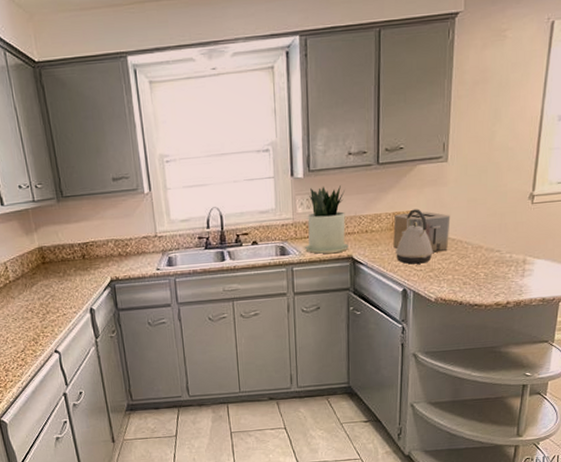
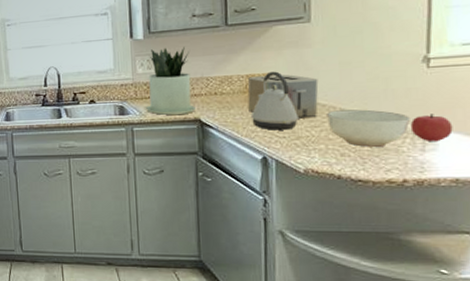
bowl: none [455,242,517,276] -> present [327,109,411,147]
fruit: none [515,244,545,269] -> present [410,114,453,142]

